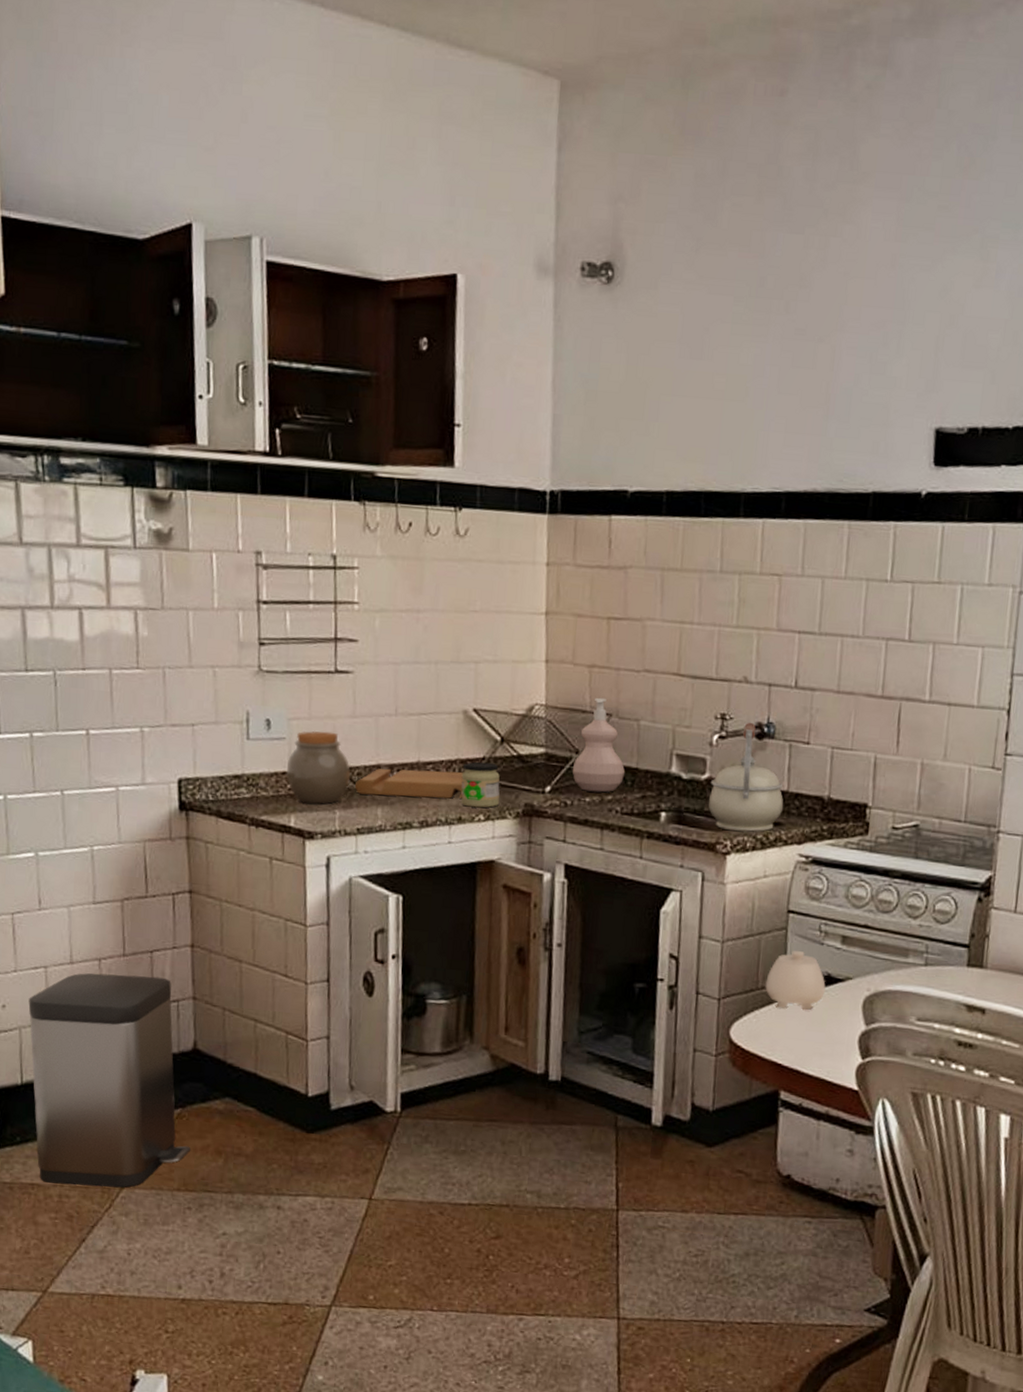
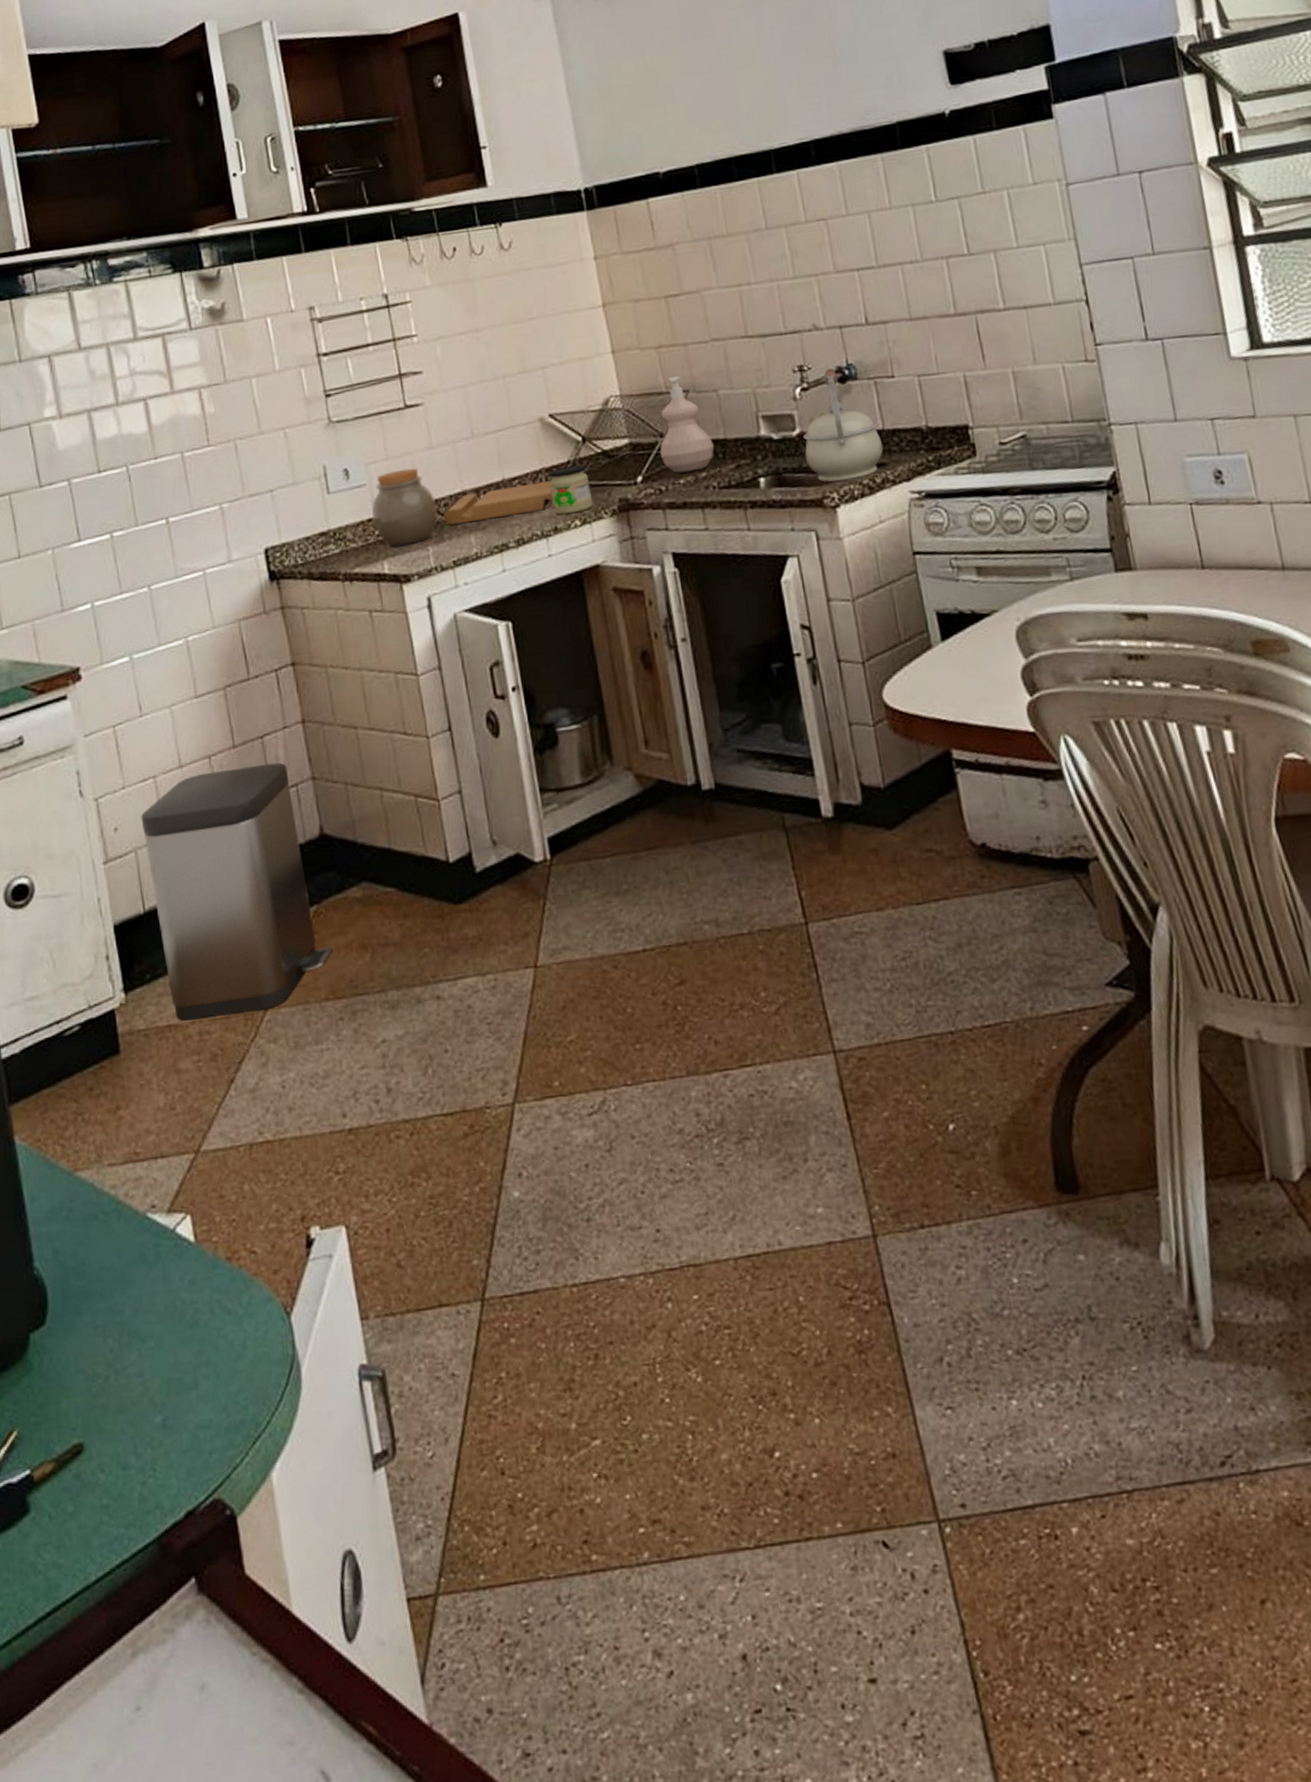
sugar bowl: present [765,950,826,1010] -> none [907,592,973,659]

